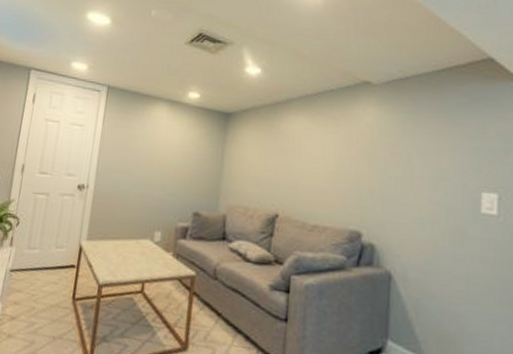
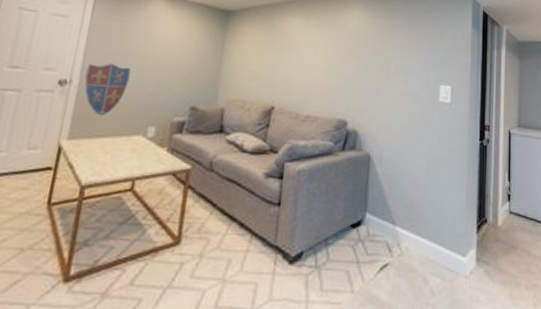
decorative shield: none [99,168,138,220] -> present [84,63,131,117]

